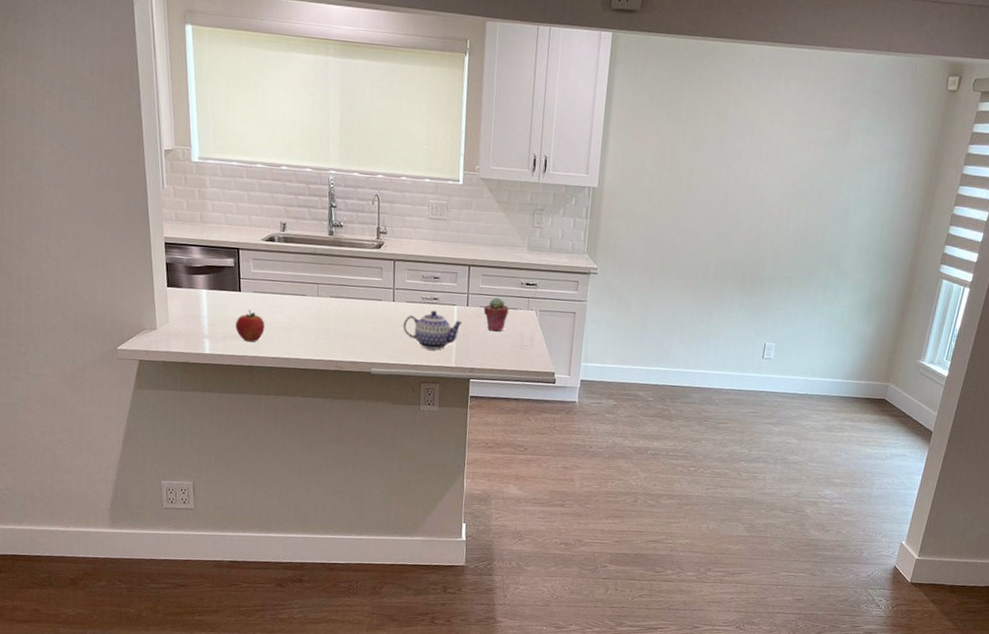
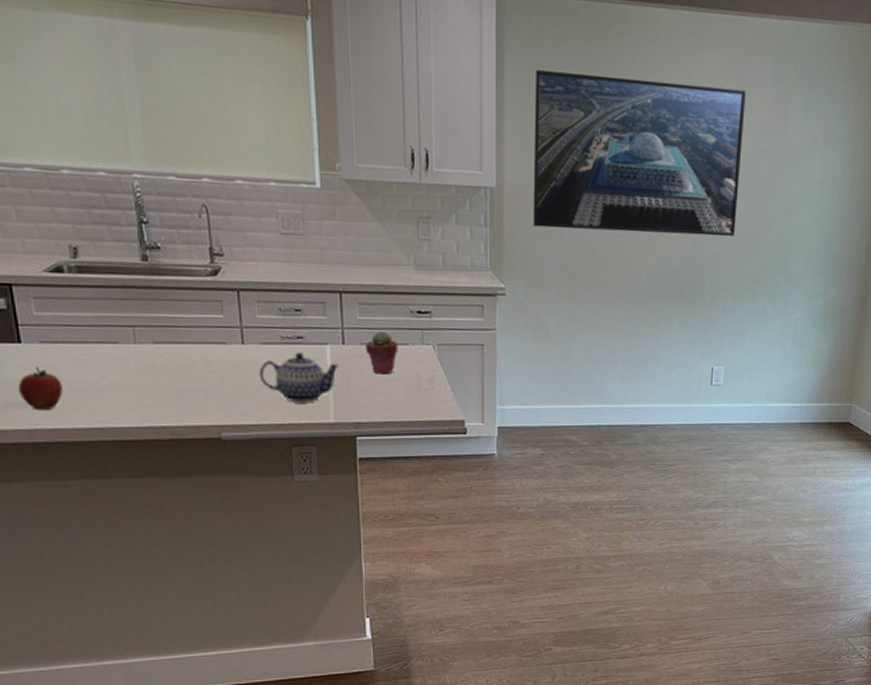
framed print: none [624,94,815,234] -> present [532,70,746,237]

